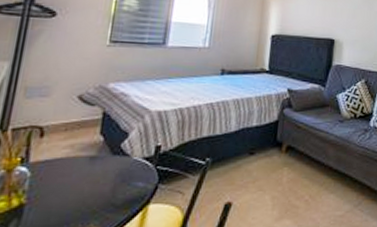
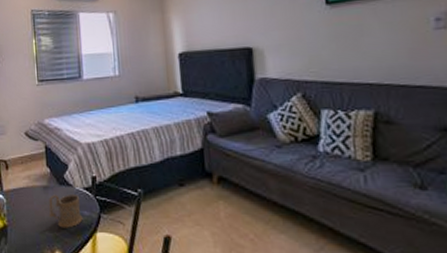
mug: none [90,165,136,202] -> present [48,195,83,228]

